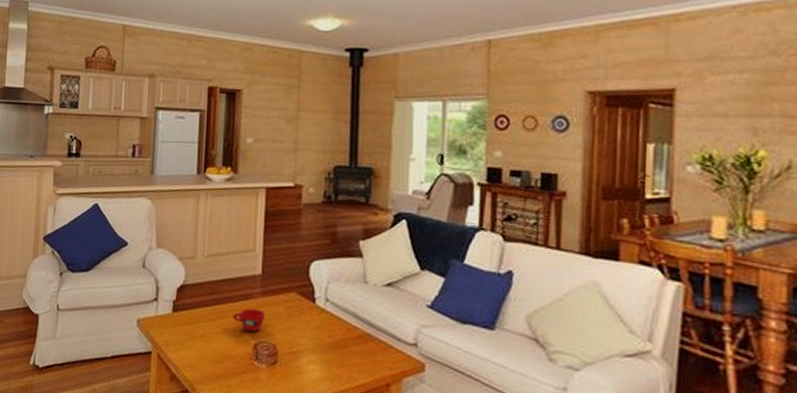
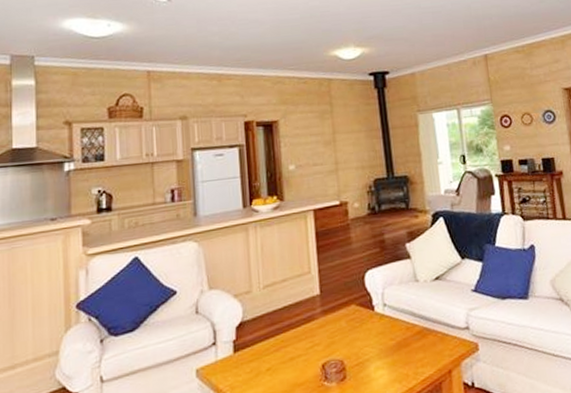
cup: present [232,308,266,332] -> none [296,329,329,354]

